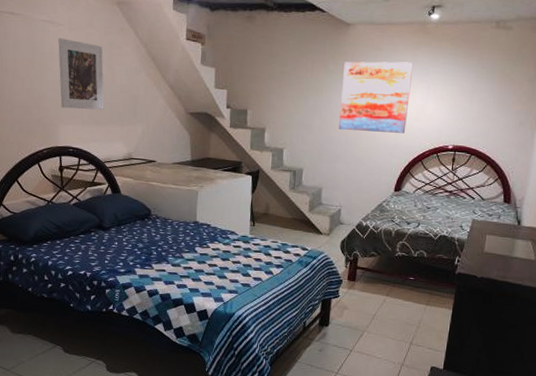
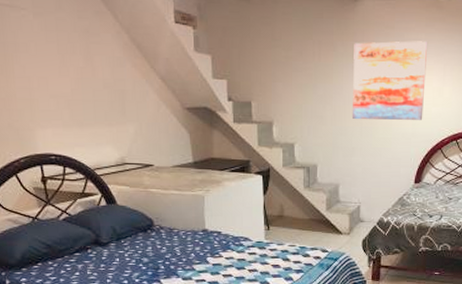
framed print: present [58,38,104,110] -> none [22,25,87,110]

